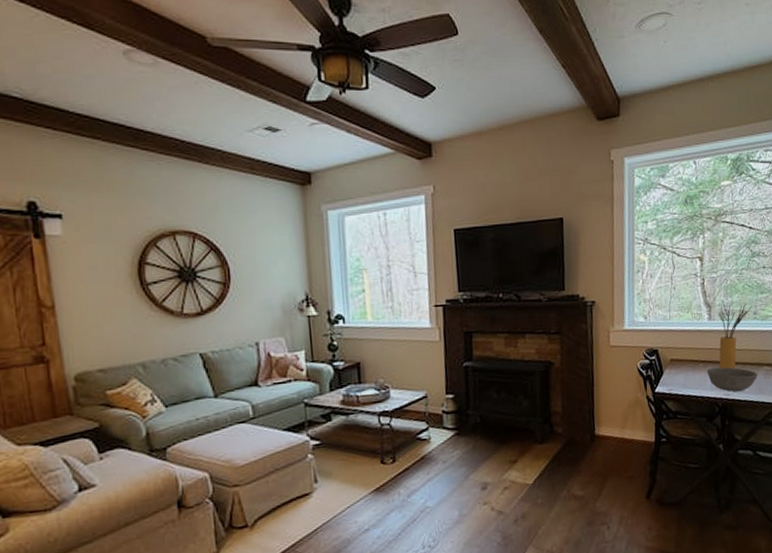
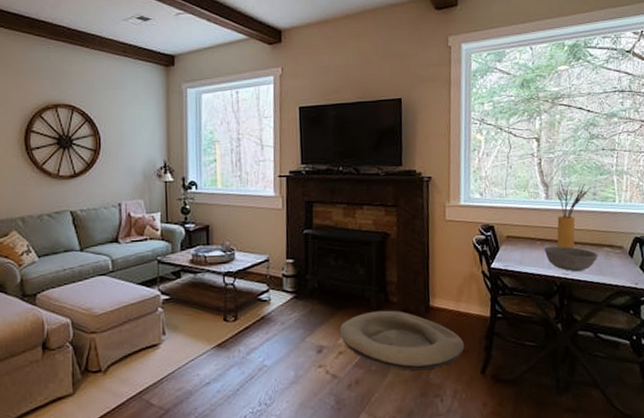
dog bed: none [503,441,630,501] -> present [339,310,465,371]

